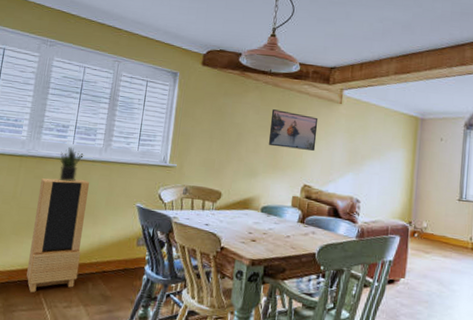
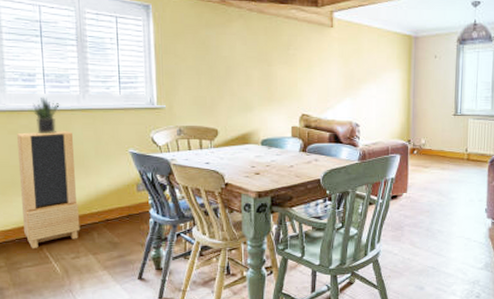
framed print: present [268,109,319,151] -> none [260,38,310,79]

